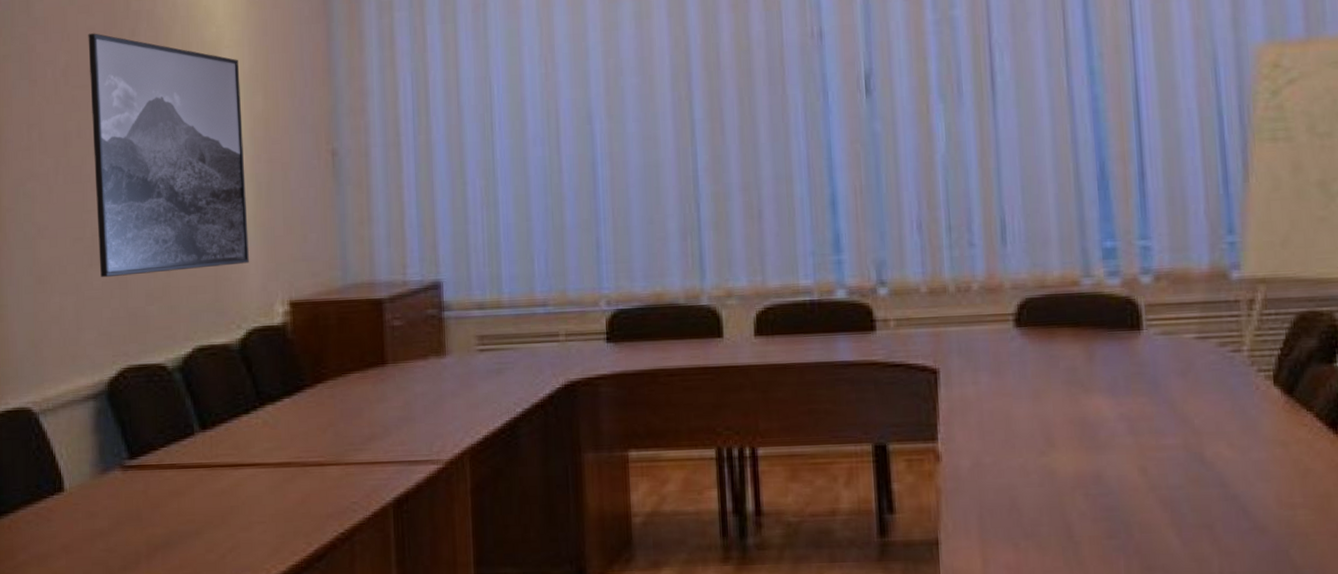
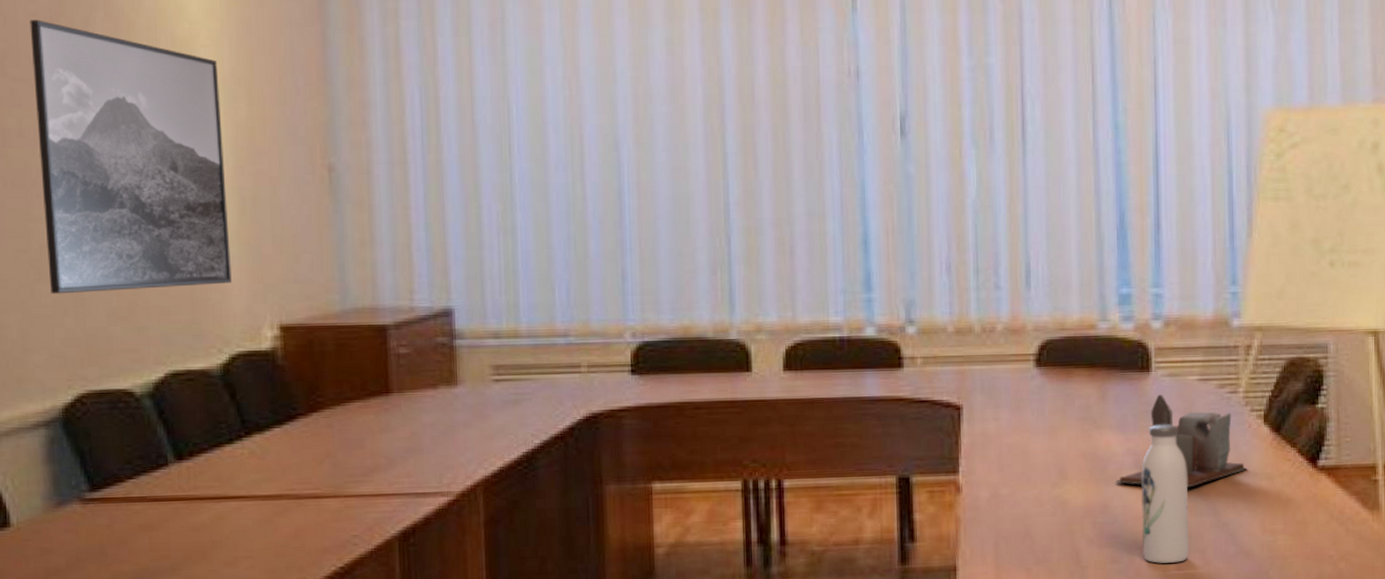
desk organizer: none [1107,354,1257,456] -> present [1114,394,1247,488]
water bottle: none [1136,386,1196,540] -> present [1141,424,1190,563]

